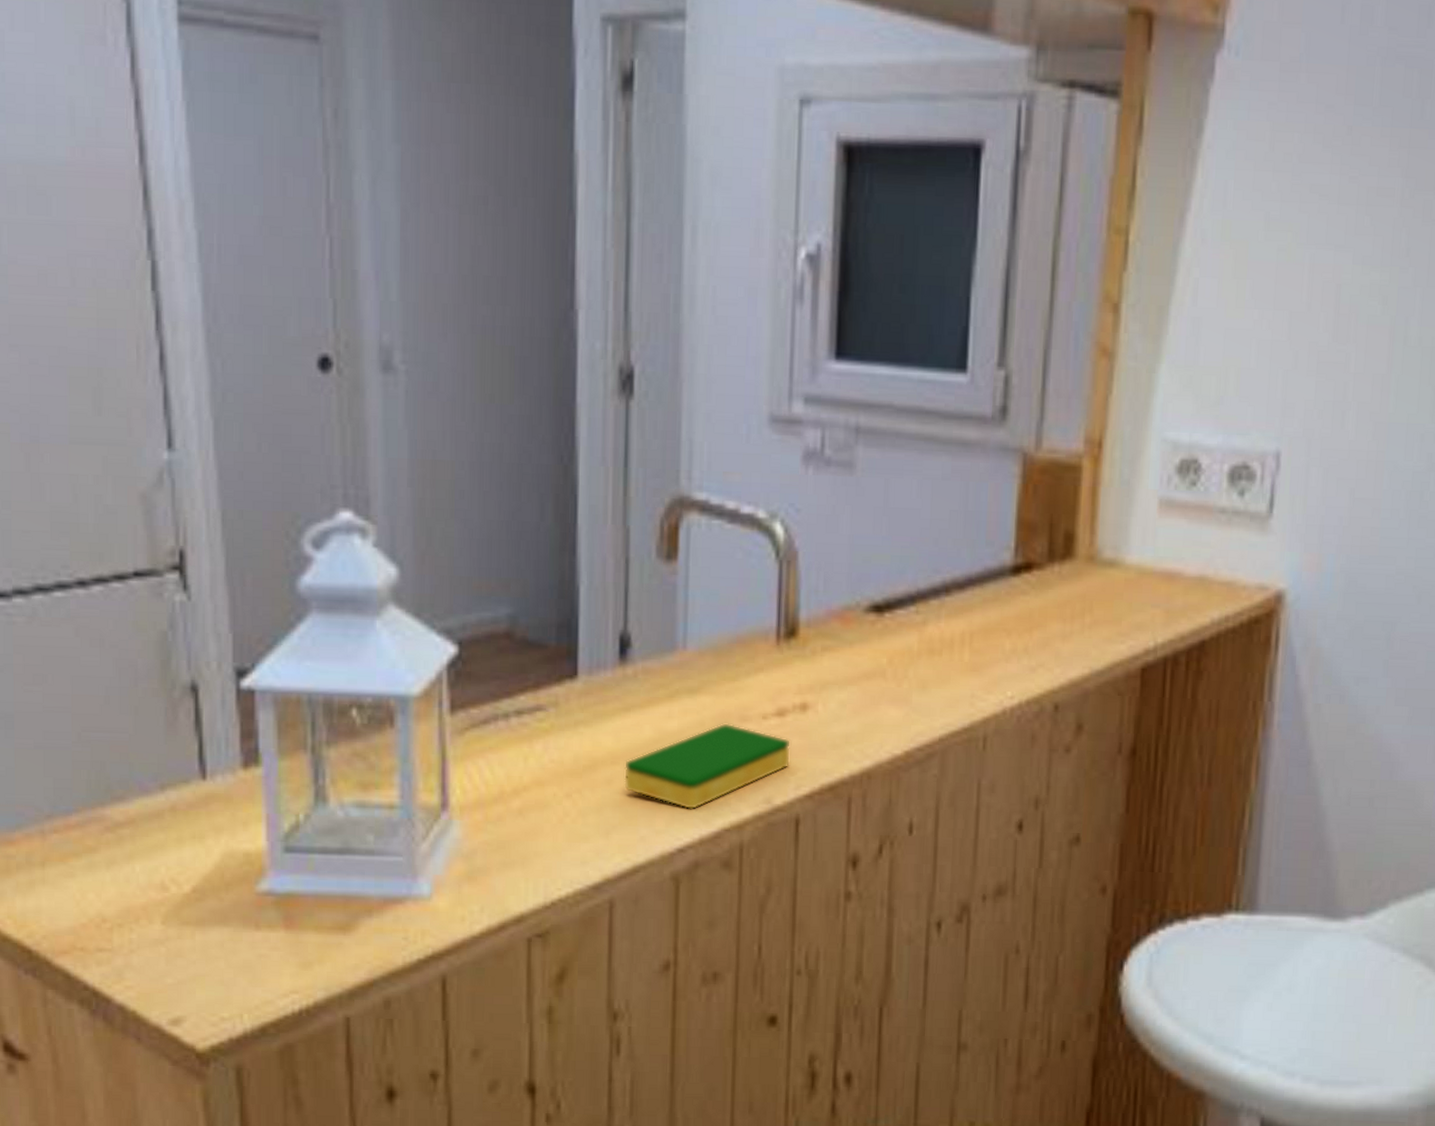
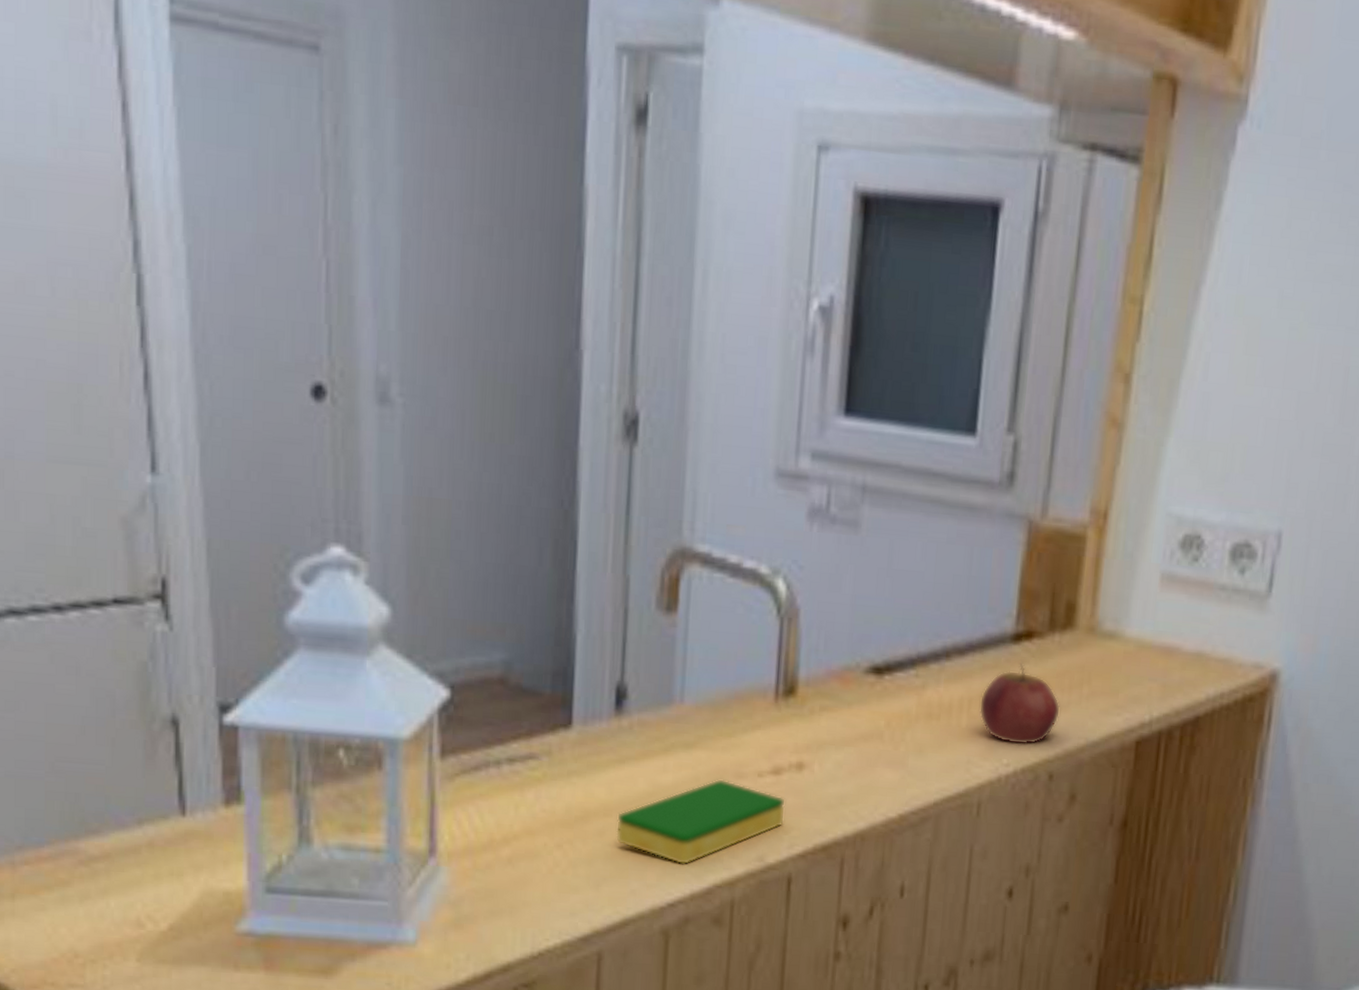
apple: none [981,595,1063,677] -> present [979,663,1060,745]

